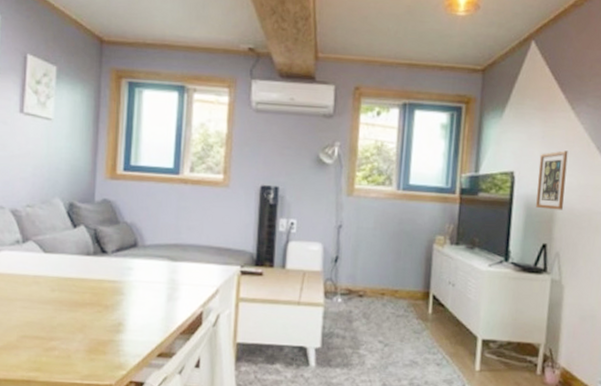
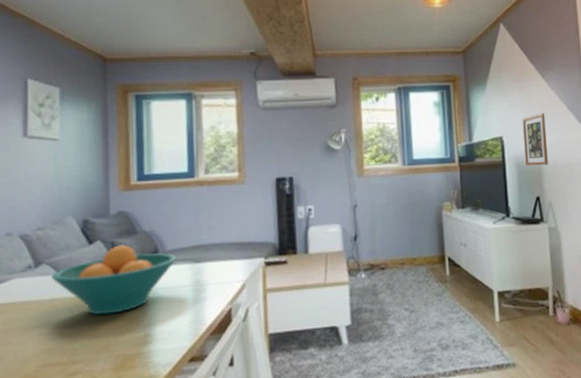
fruit bowl: none [37,232,156,299] -> present [51,244,178,315]

